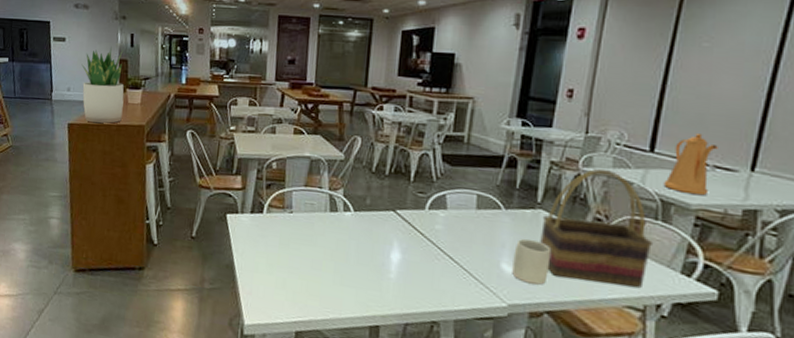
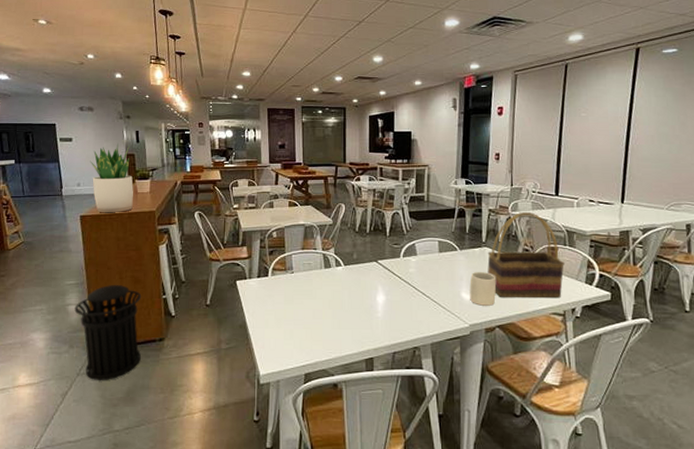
trash can: none [56,201,124,304] -> present [74,285,142,380]
coffee pot: present [663,134,718,196] -> none [567,180,599,224]

